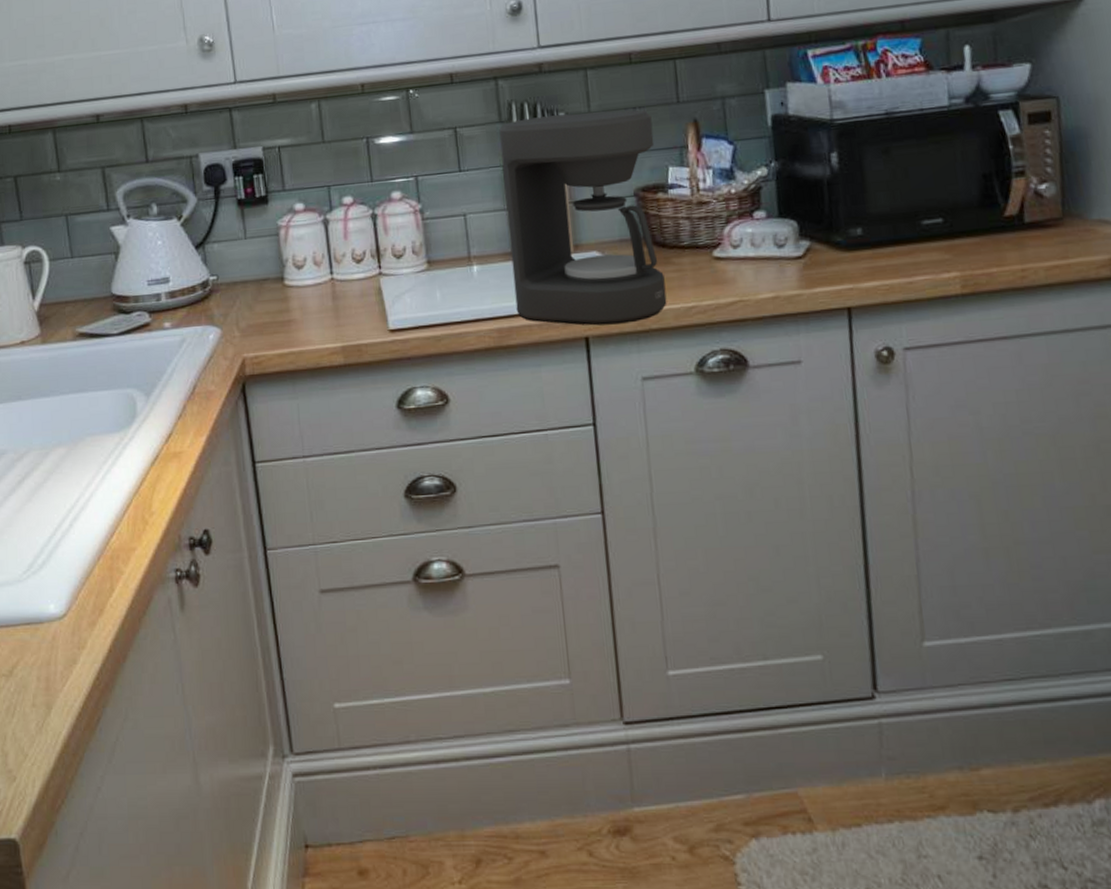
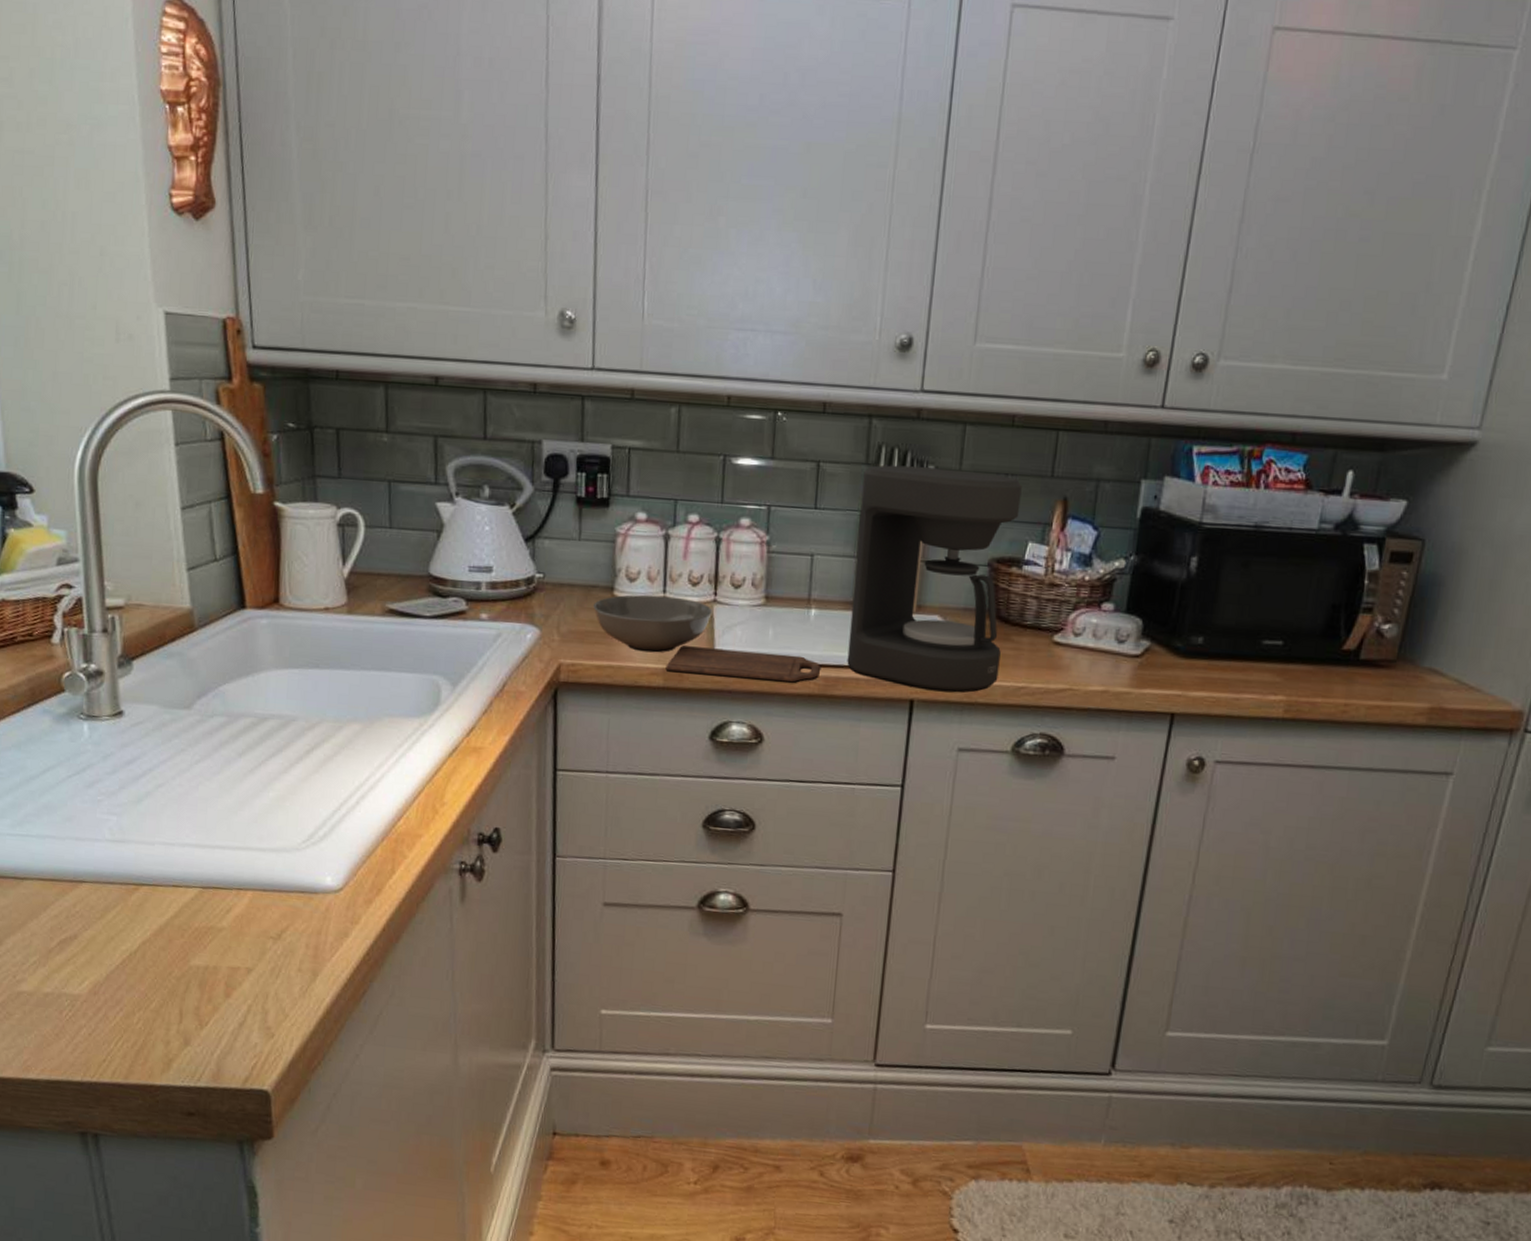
bowl: none [267,276,380,334] -> present [593,594,712,653]
cutting board: none [344,312,492,350] -> present [665,645,820,684]

